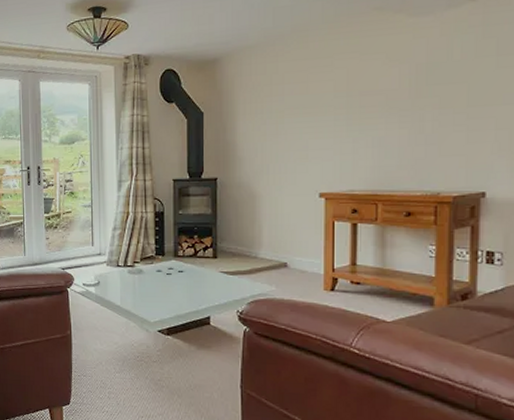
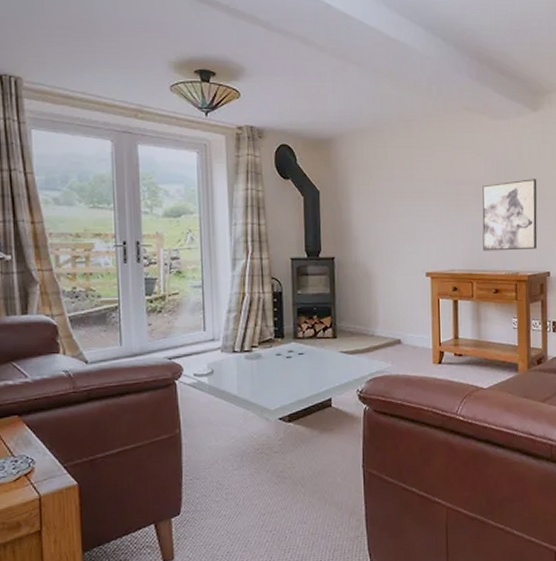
wall art: none [393,82,472,169] -> present [482,179,538,251]

